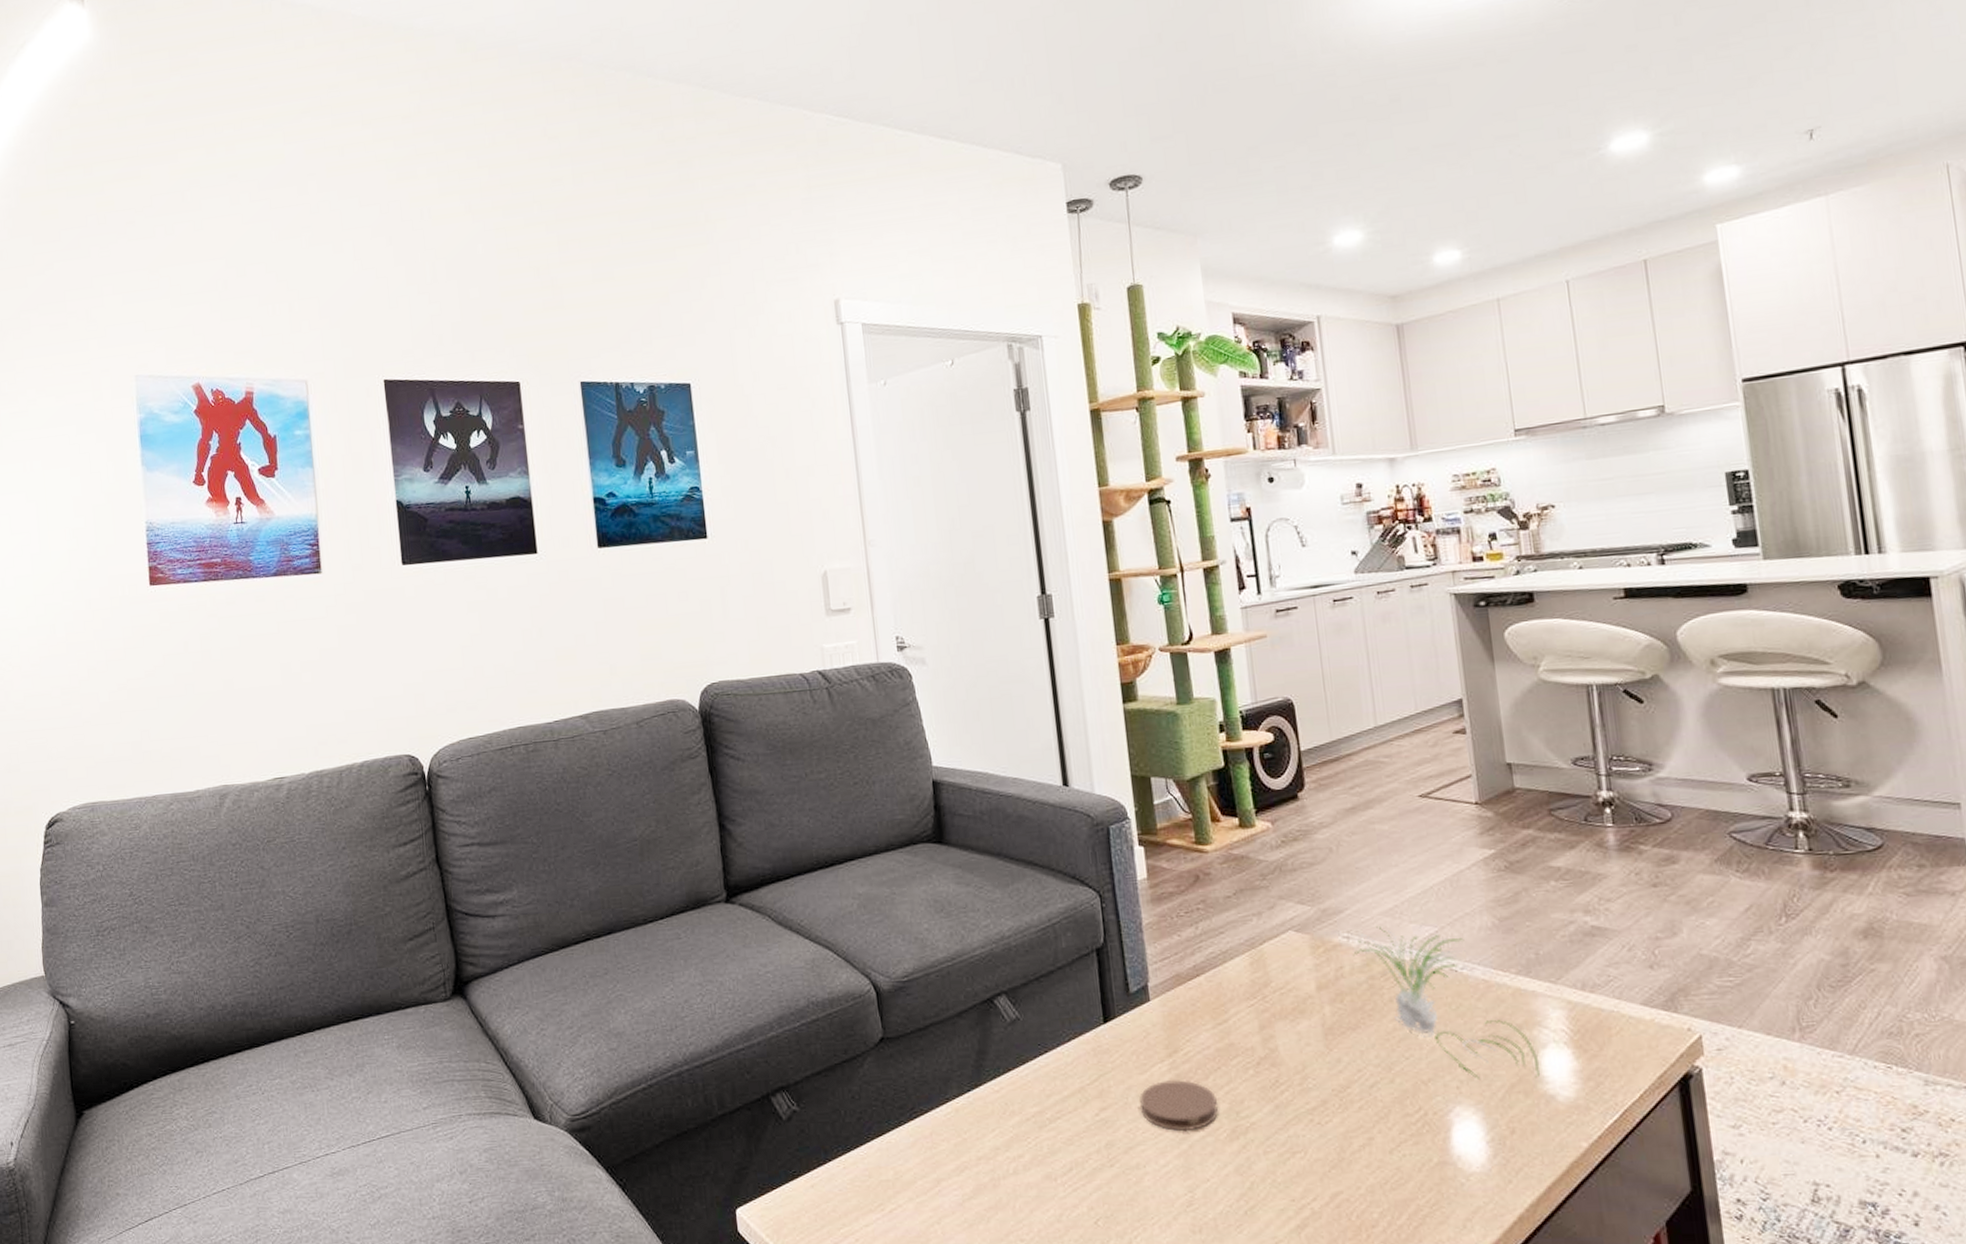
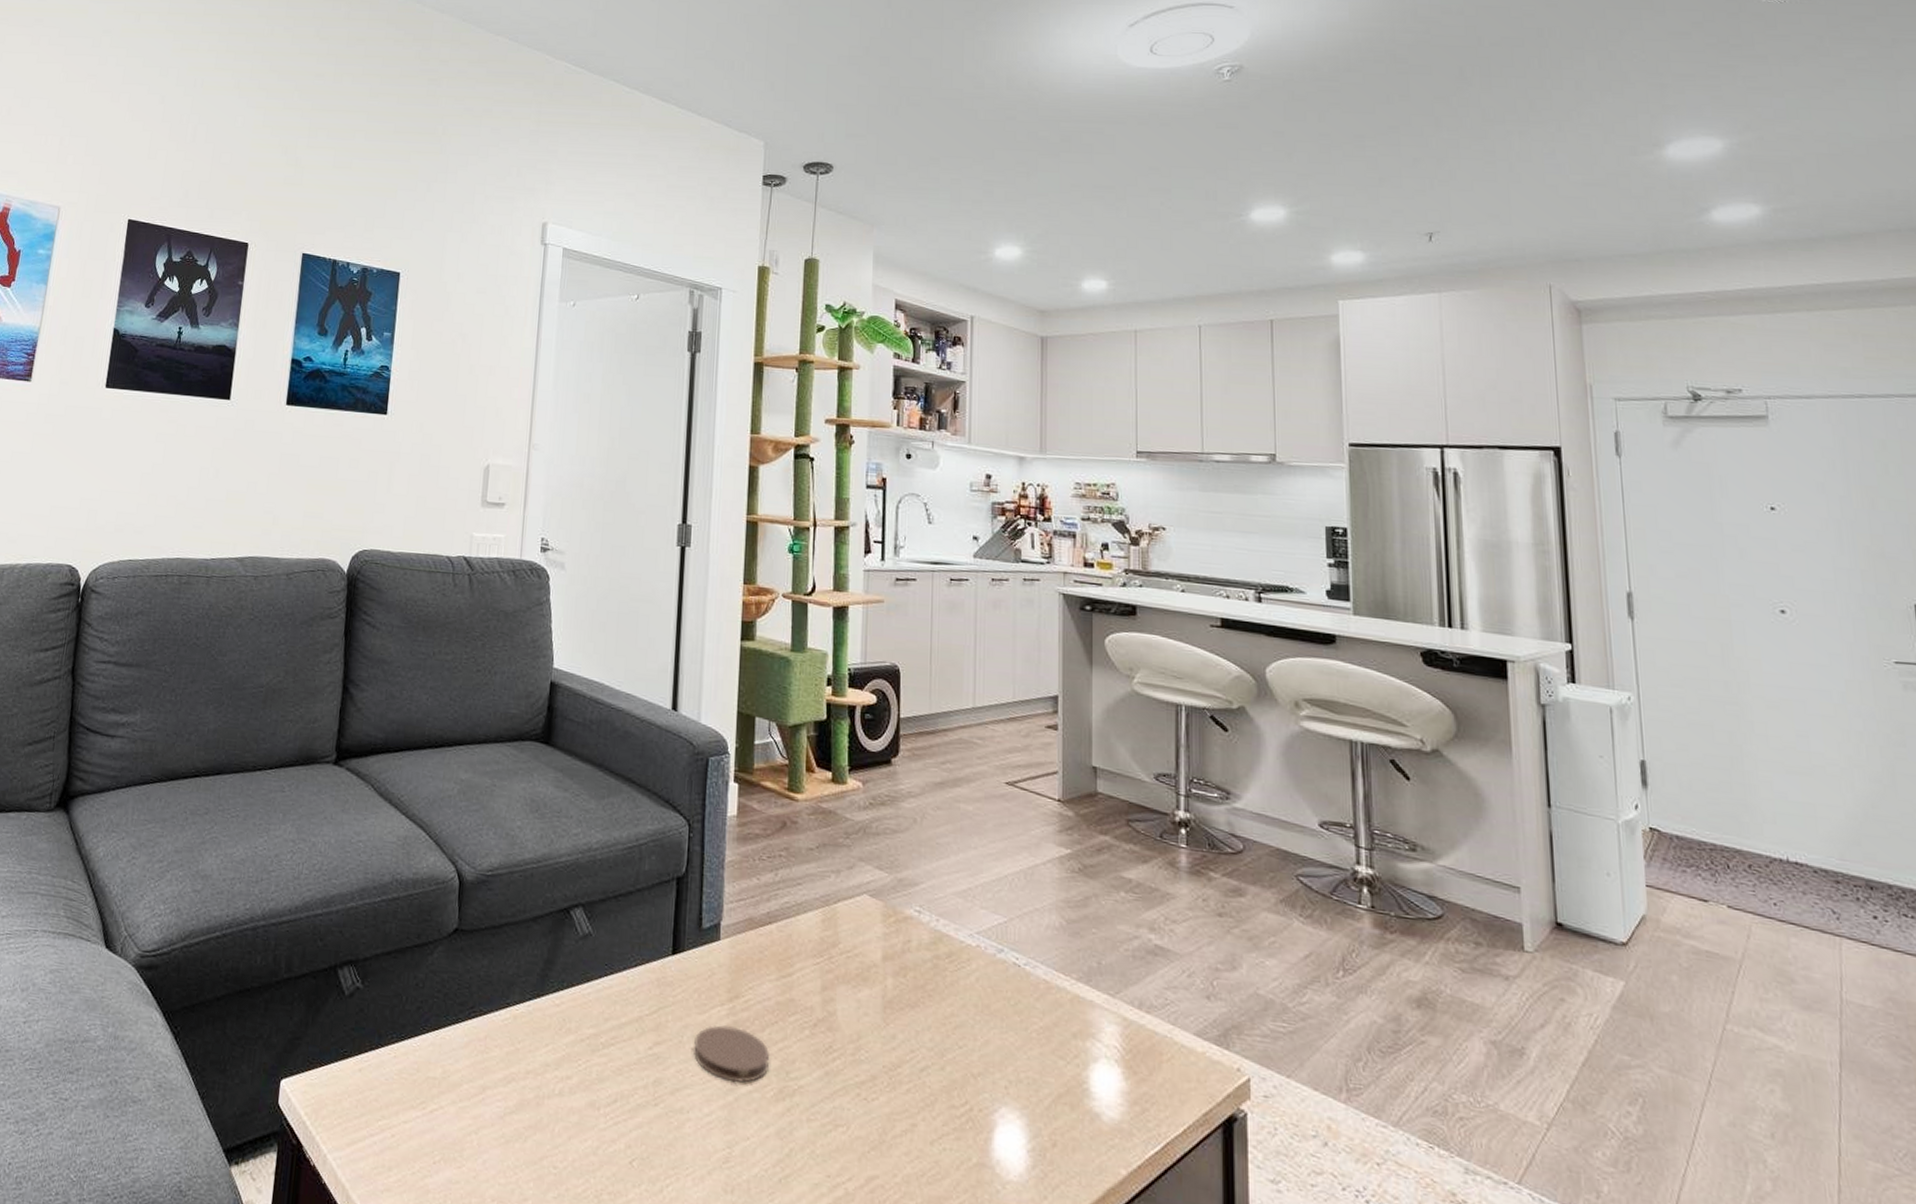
plant: present [1353,925,1540,1079] -> none [922,906,1088,1091]

